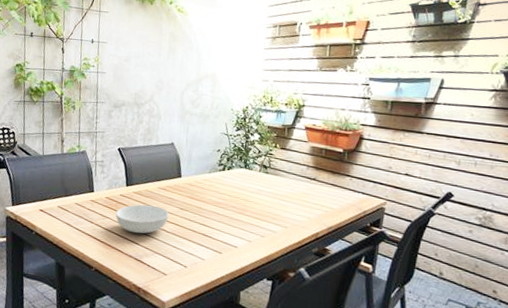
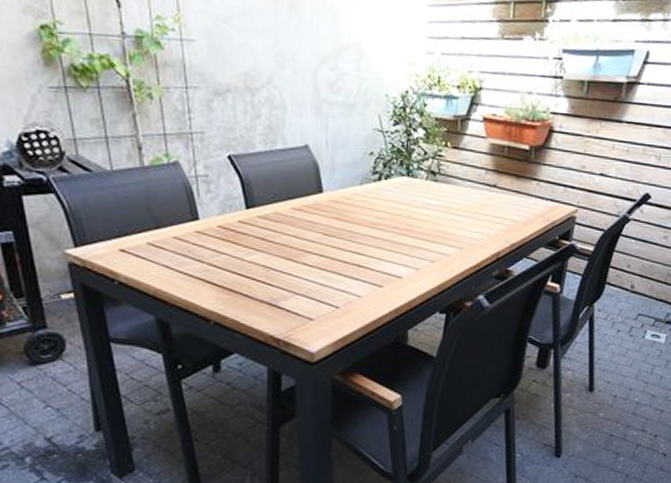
serving bowl: present [115,204,169,234] -> none [235,232,310,272]

